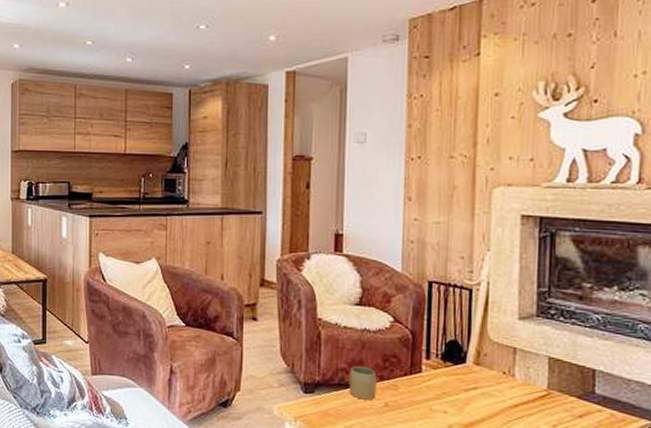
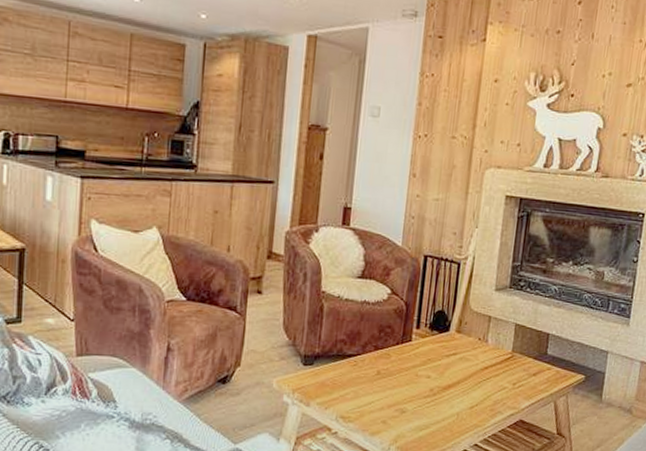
mug: present [349,365,377,400] -> none [346,336,372,369]

